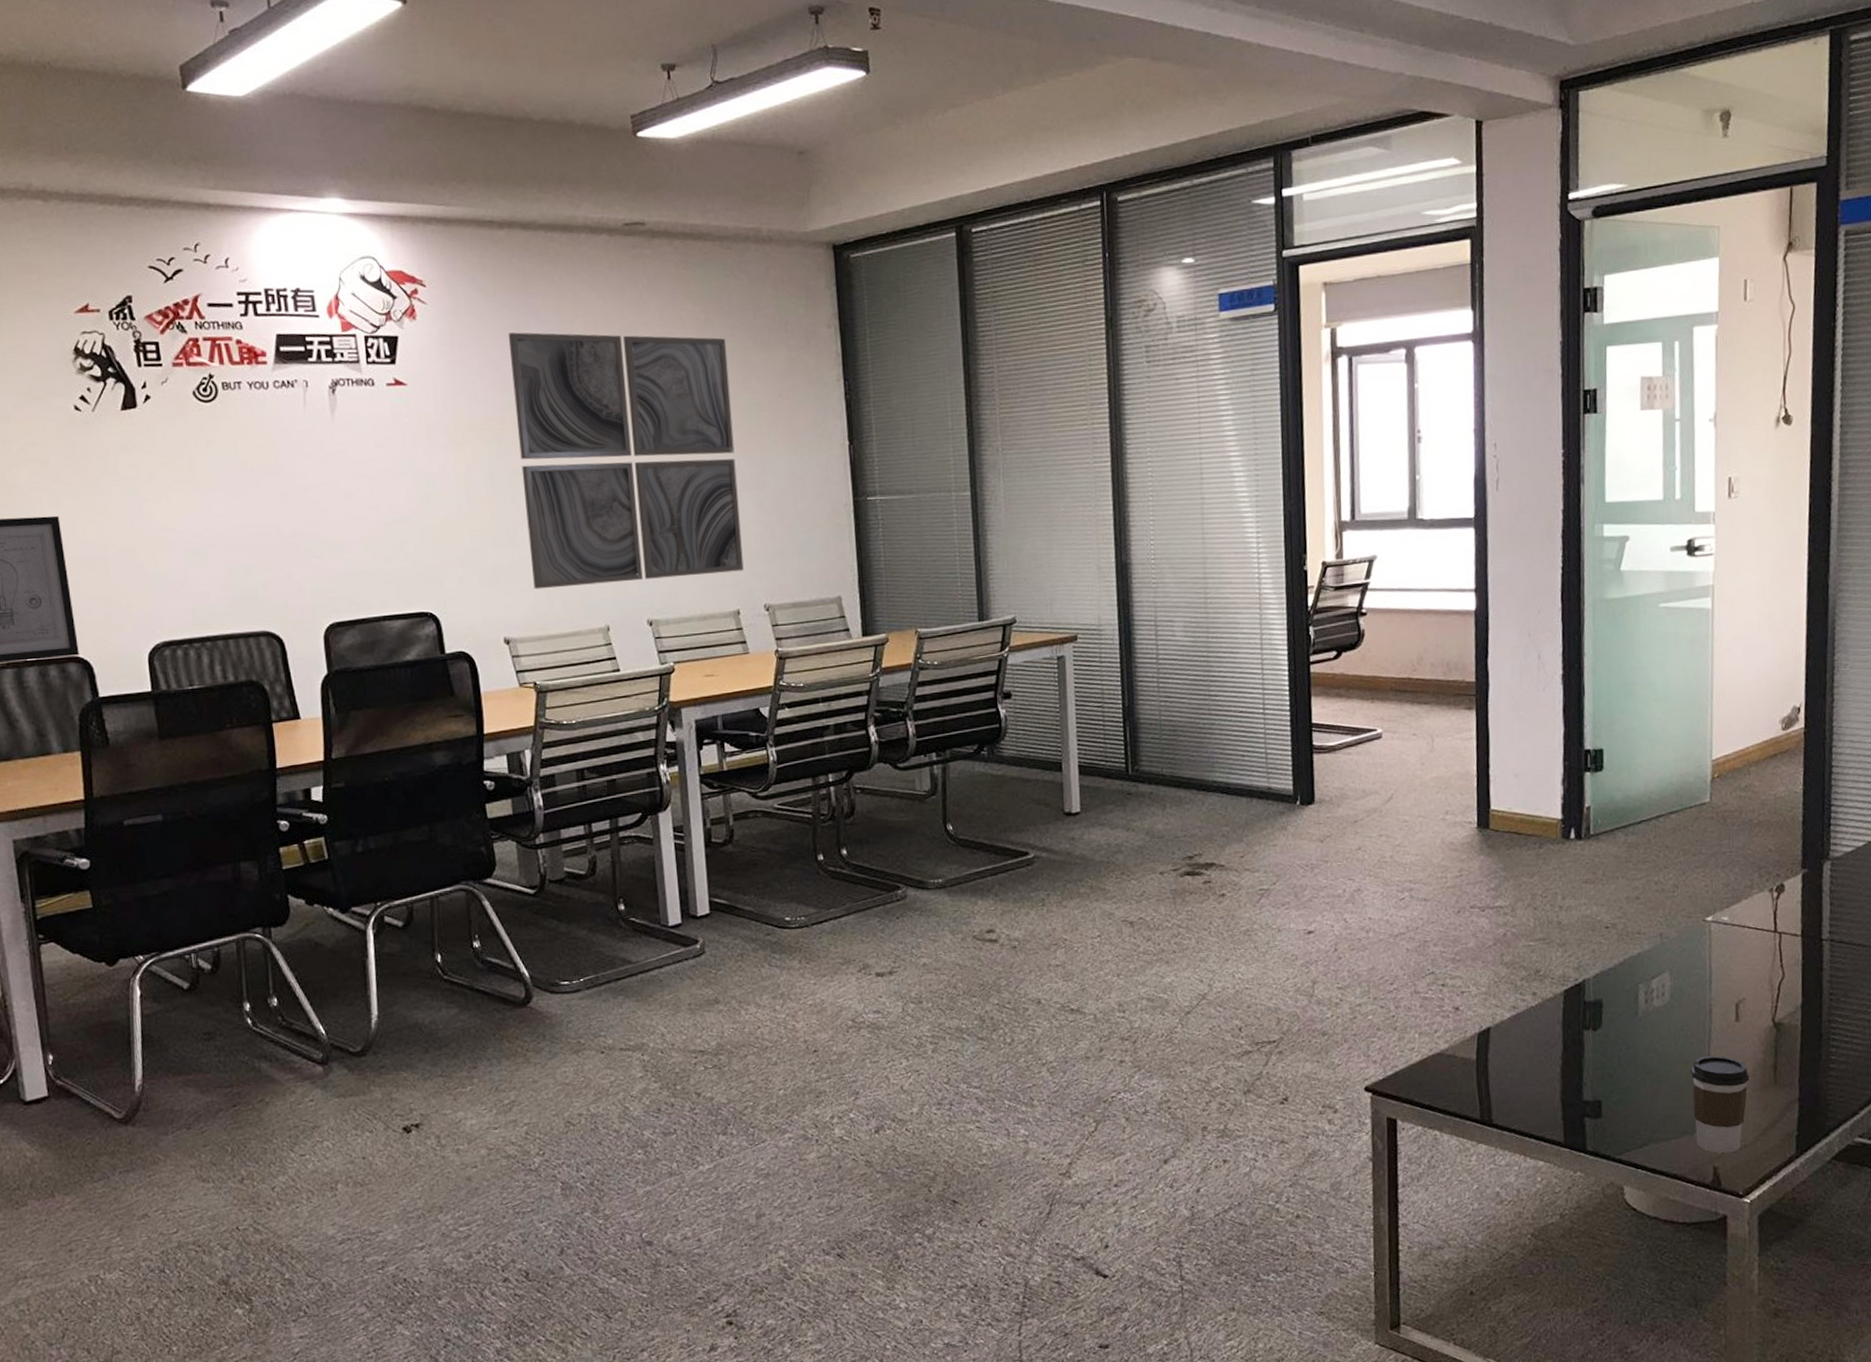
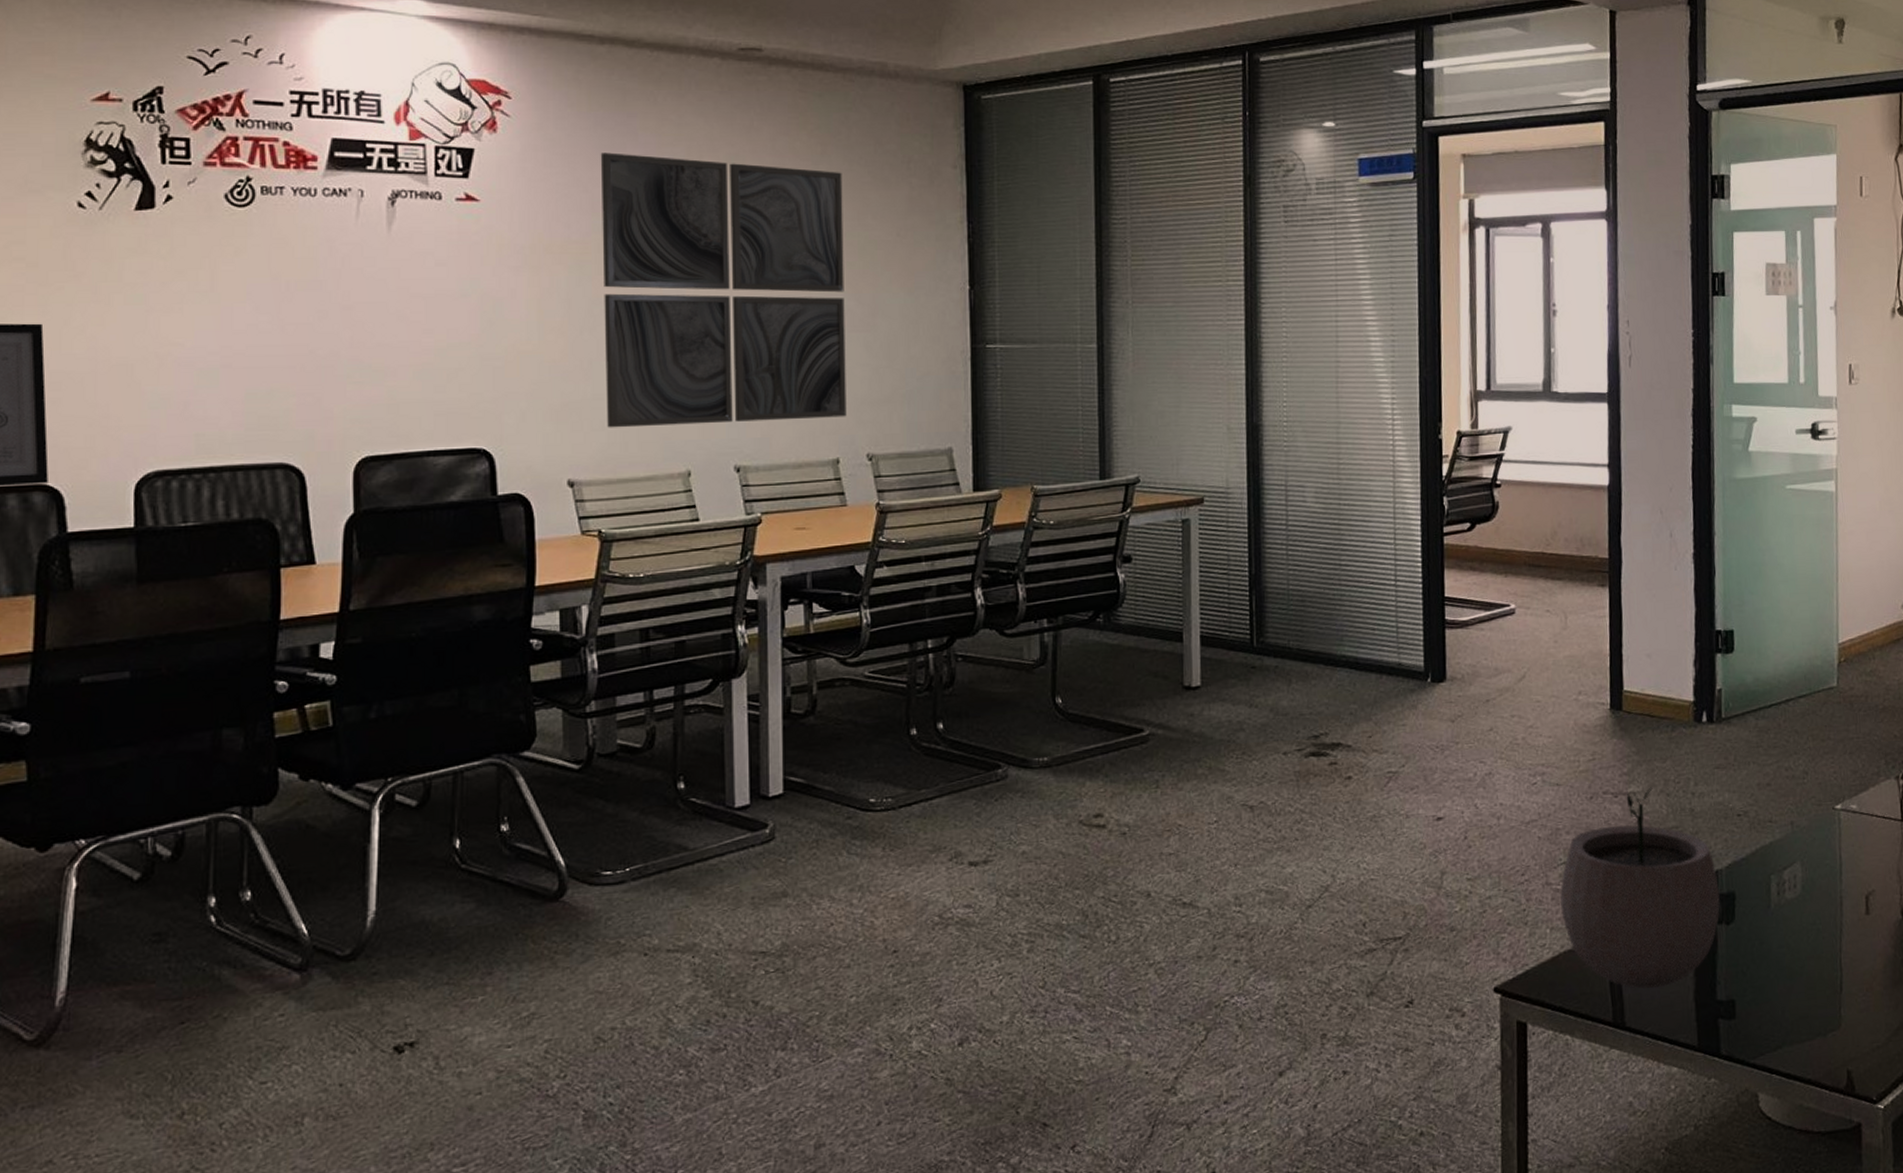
plant pot: none [1428,901,1587,1089] -> present [1560,787,1720,989]
coffee cup: present [1690,1055,1750,1154] -> none [1822,950,1881,1056]

